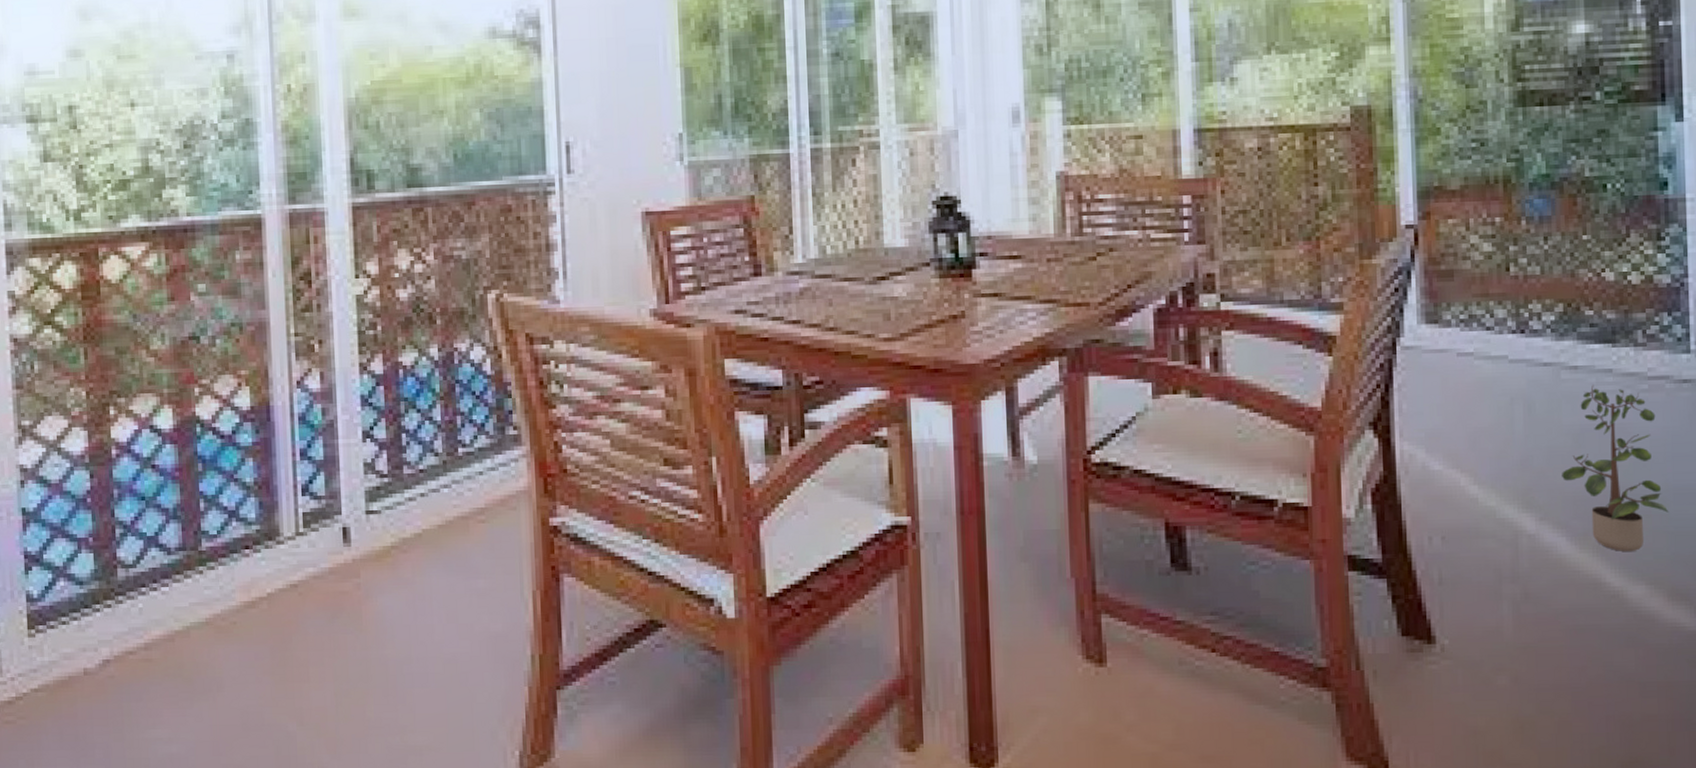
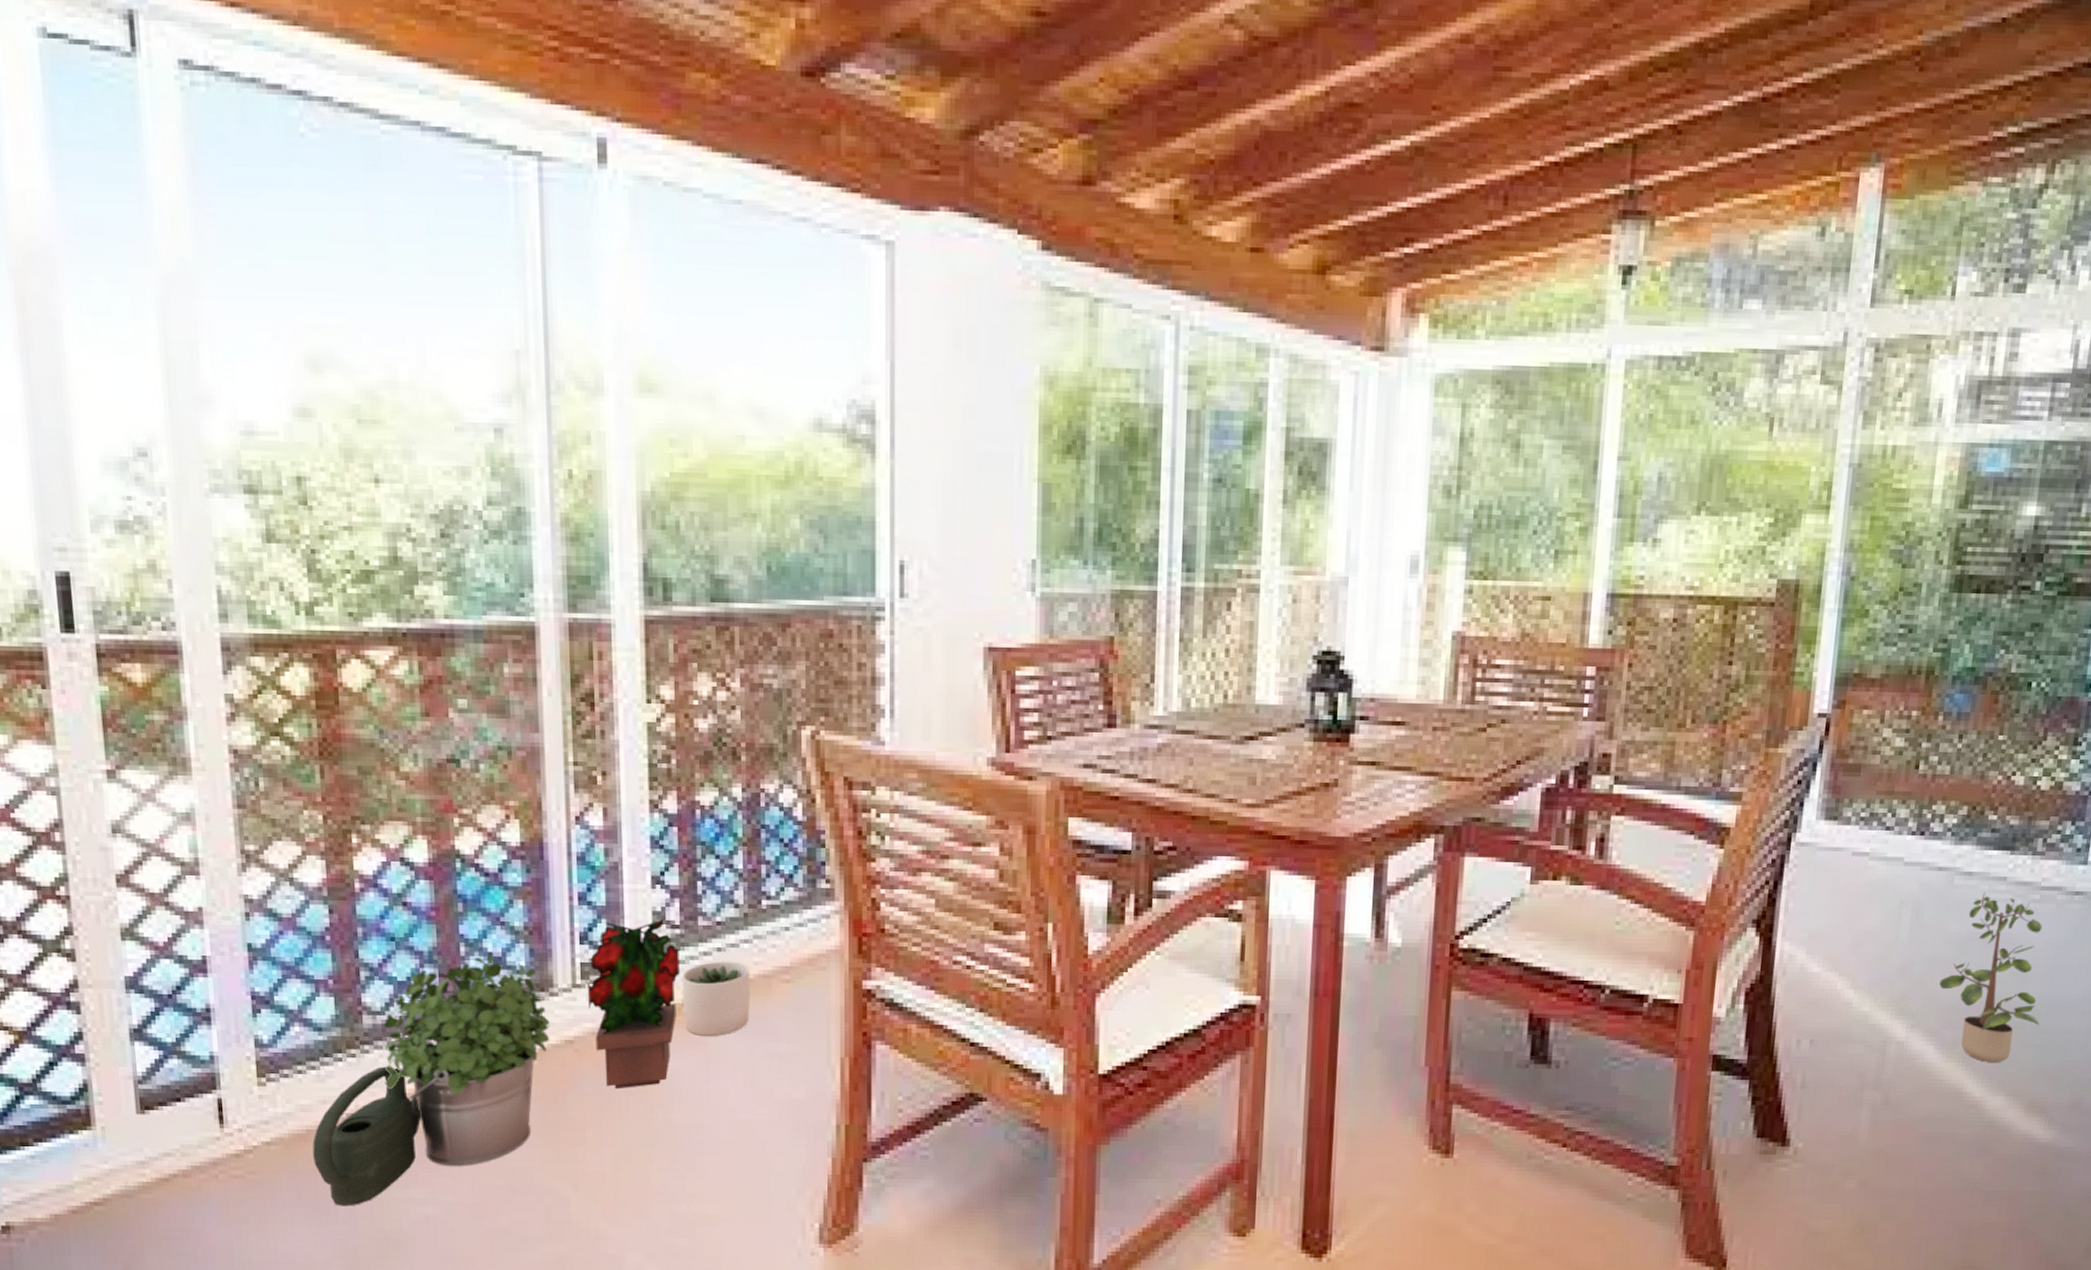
watering can: none [73,615,167,747] -> present [312,1066,422,1206]
potted plant: none [134,508,277,707] -> present [383,954,550,1167]
potted plant: none [308,469,389,629] -> present [587,919,680,1090]
planter: none [390,505,451,575] -> present [681,961,751,1036]

